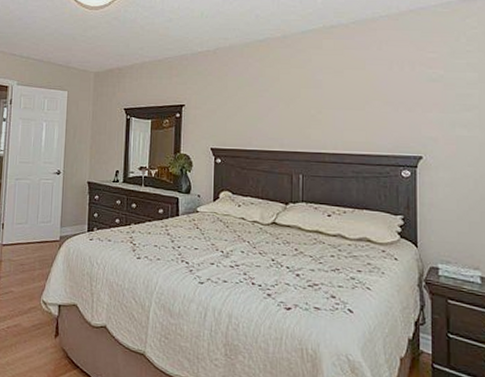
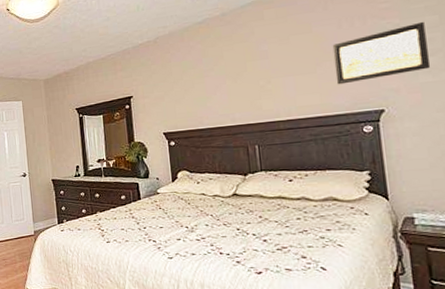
wall art: none [382,76,467,126] -> present [332,21,431,85]

